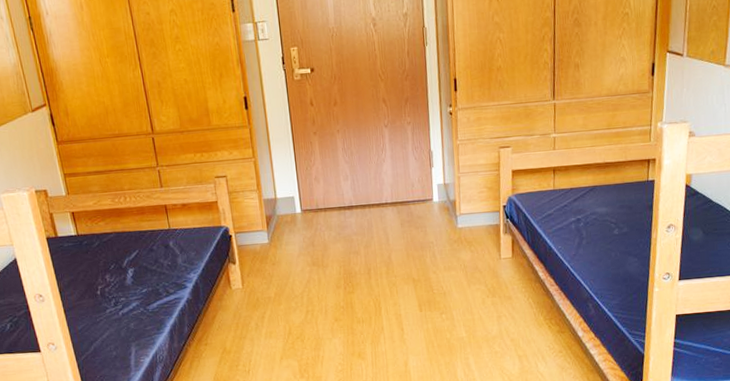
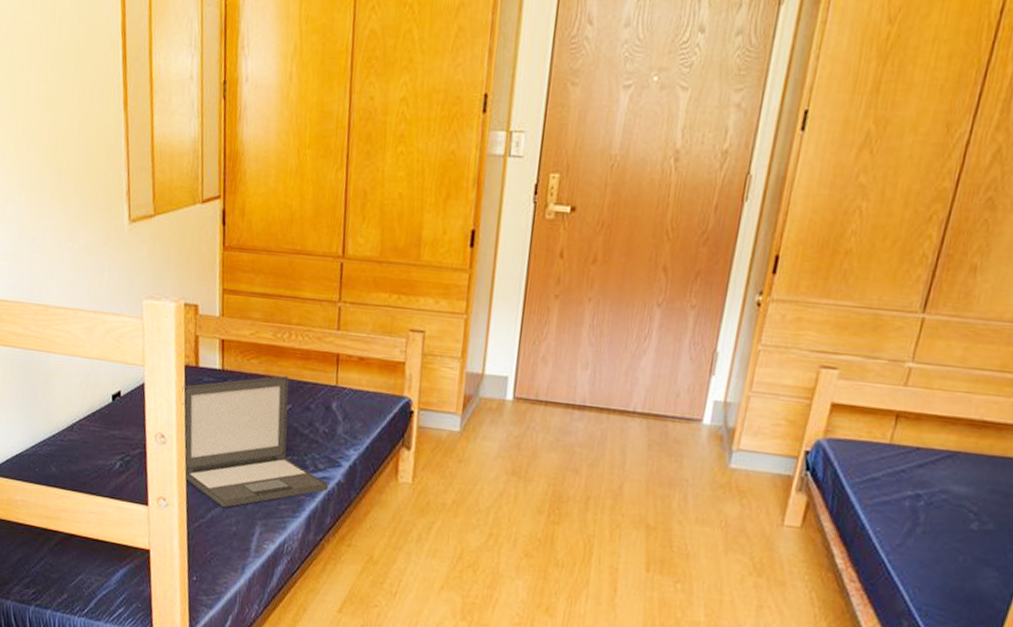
laptop: none [48,229,181,340] -> present [182,375,329,508]

